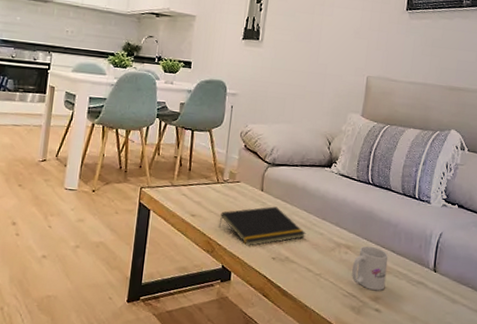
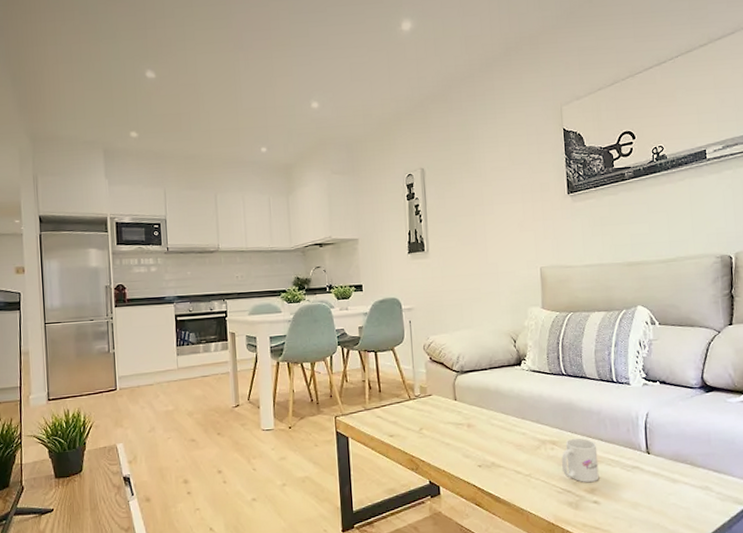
notepad: present [218,206,306,246] -> none [418,414,508,458]

